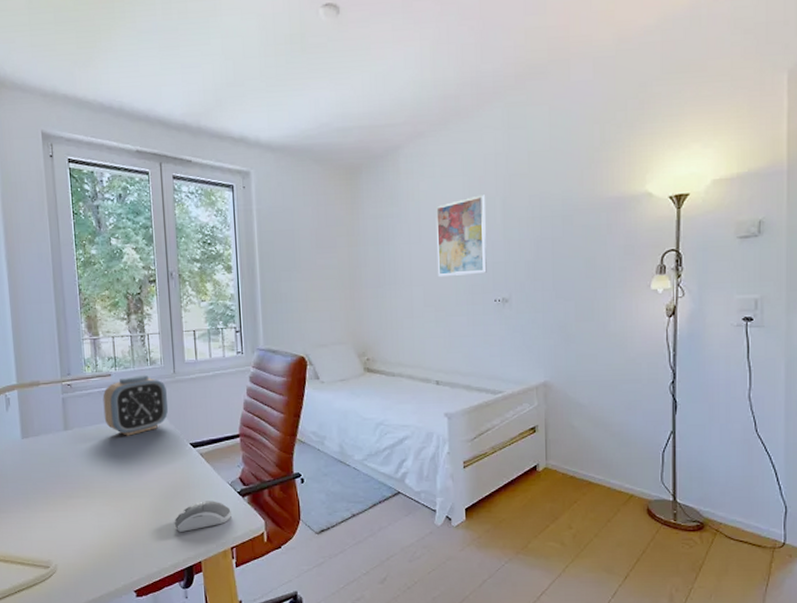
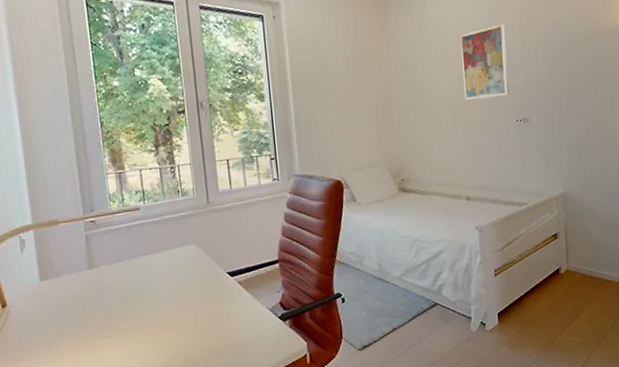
alarm clock: present [102,374,169,436] -> none [131,206,203,270]
computer mouse: present [174,501,231,533] -> none [213,327,273,363]

